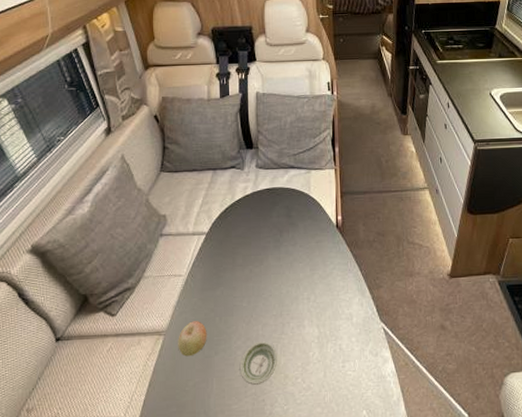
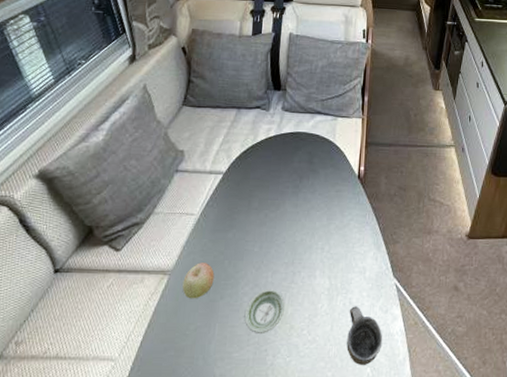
cup: none [340,352,376,408] -> present [347,306,383,365]

